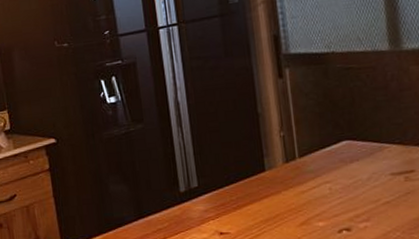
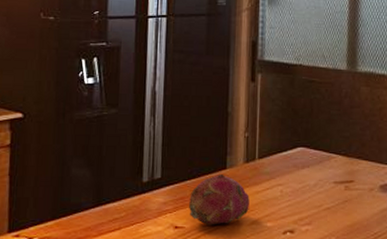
fruit: none [230,177,297,229] -> present [189,175,250,225]

